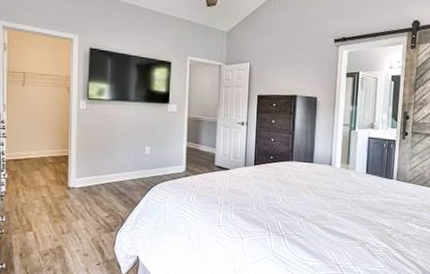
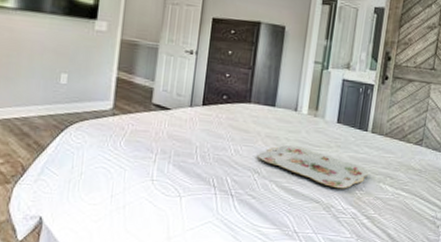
serving tray: none [302,194,397,228] -> present [258,145,369,189]

